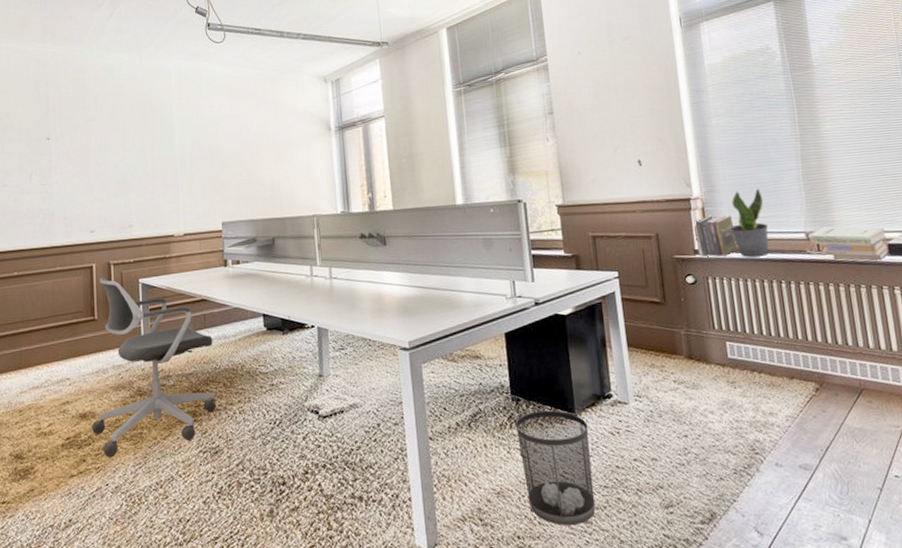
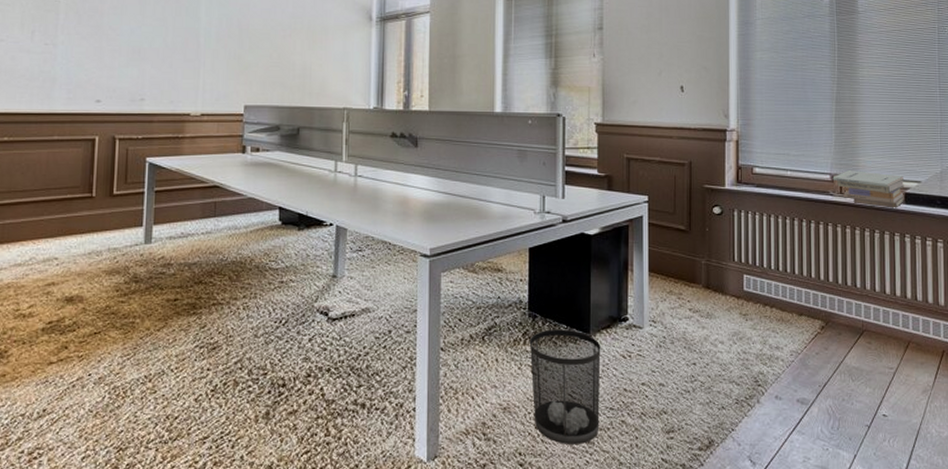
office chair: present [91,277,216,457] -> none [77,152,222,345]
books: present [692,214,739,257] -> none [722,148,766,191]
potted plant: present [729,188,769,259] -> none [760,126,797,195]

